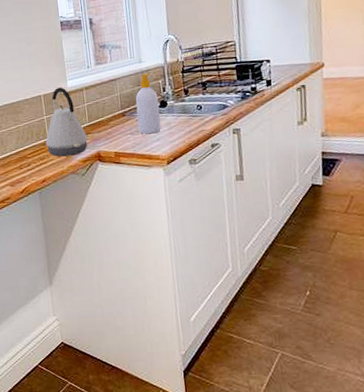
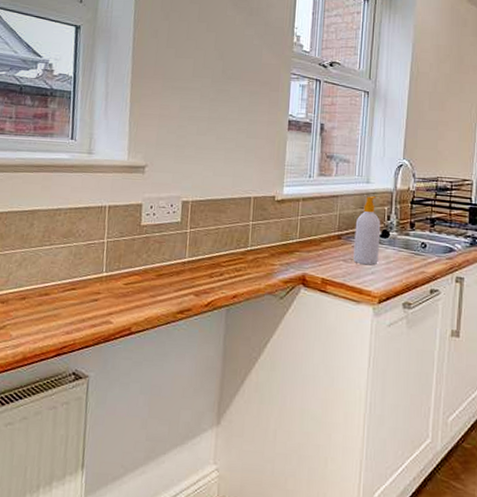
kettle: present [45,87,88,157] -> none [245,192,295,273]

